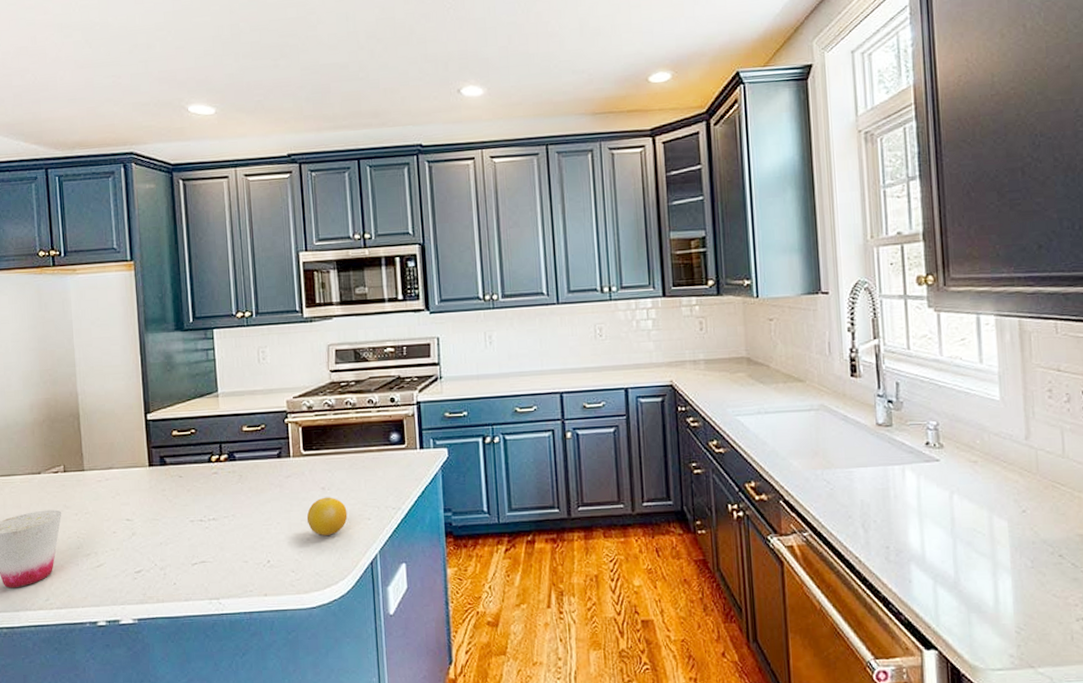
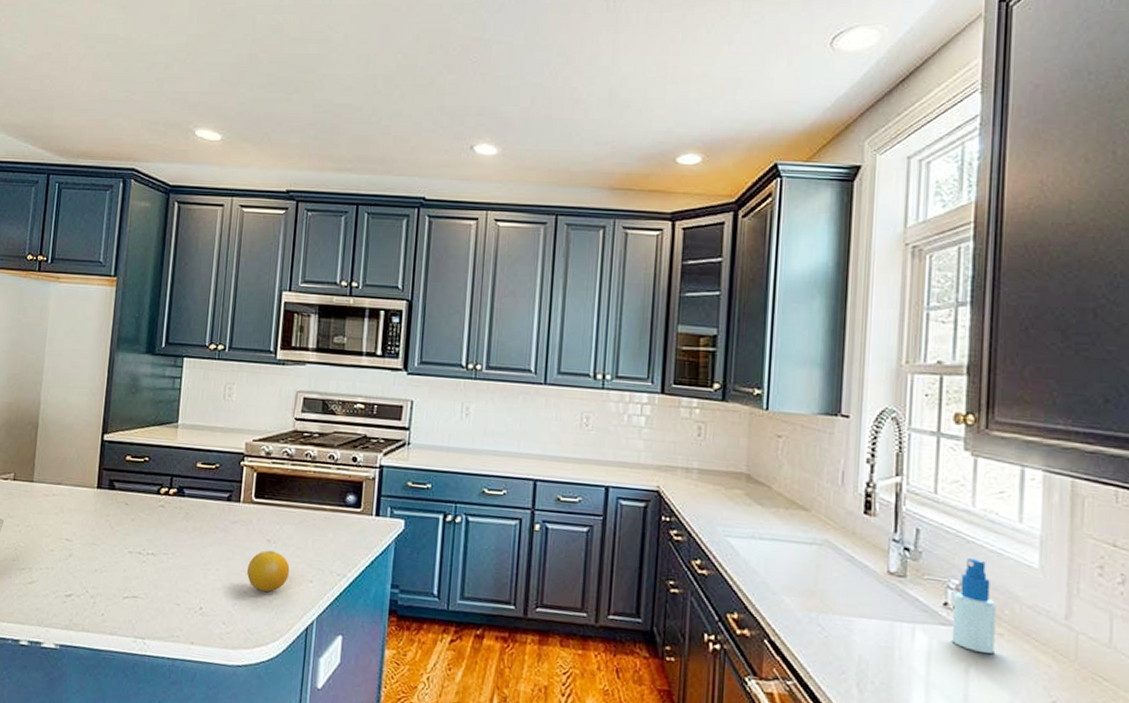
spray bottle: none [933,401,972,480] -> present [951,558,996,654]

